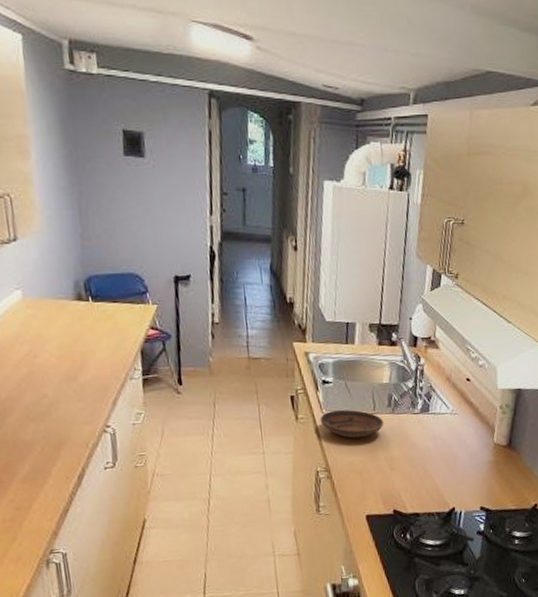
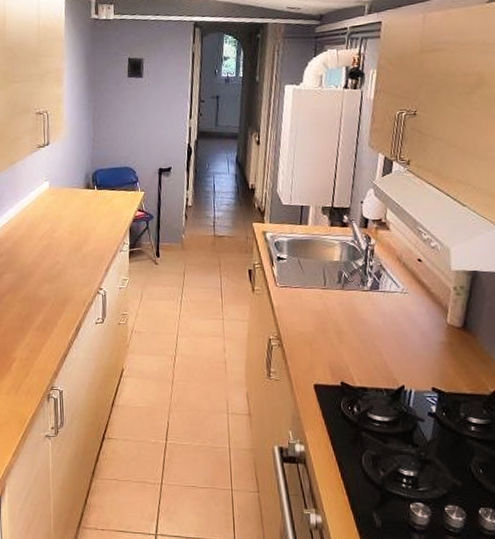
bowl: present [320,409,384,439] -> none [274,283,334,311]

